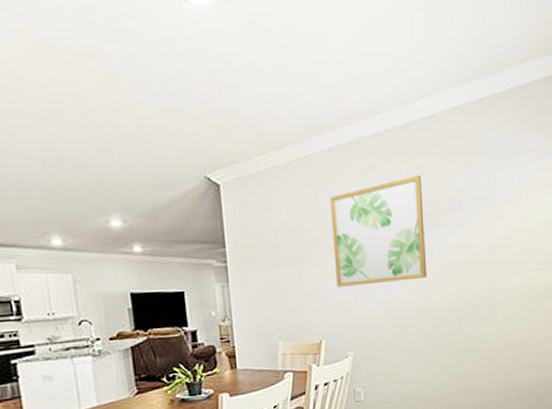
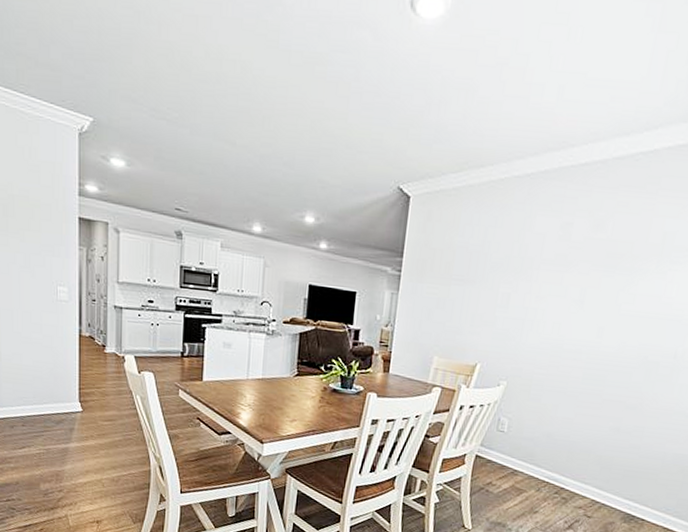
wall art: present [330,175,428,287] -> none [504,213,624,323]

